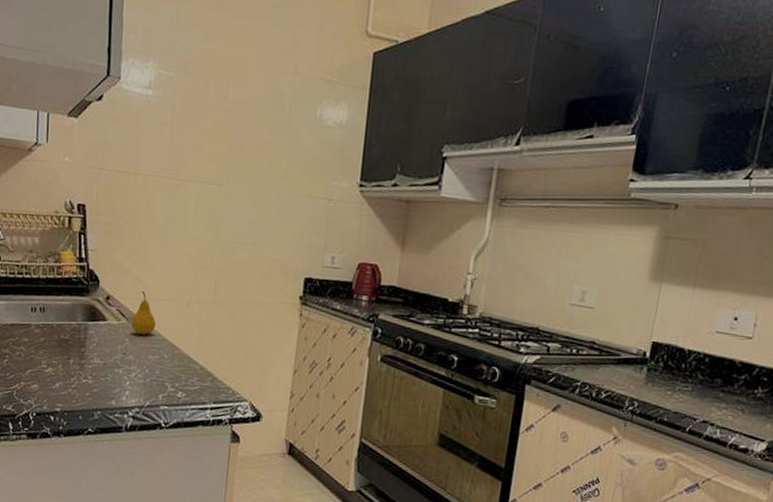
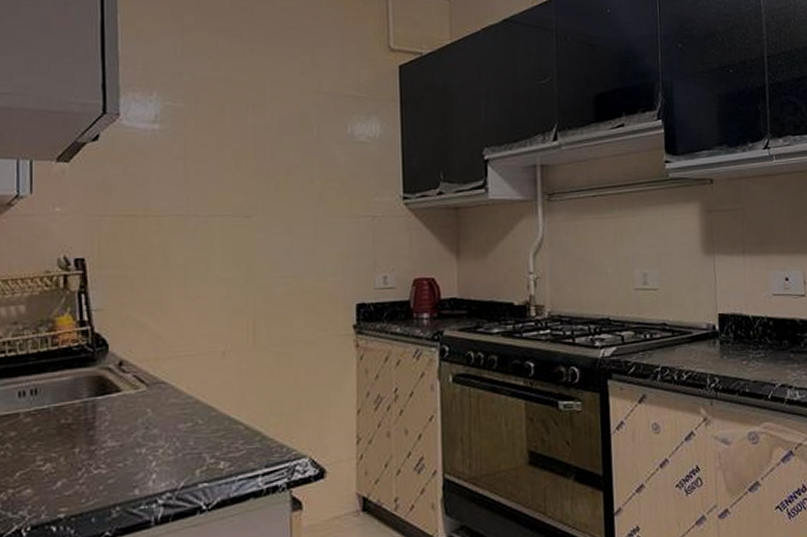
fruit: present [131,291,156,336] -> none [153,349,185,402]

